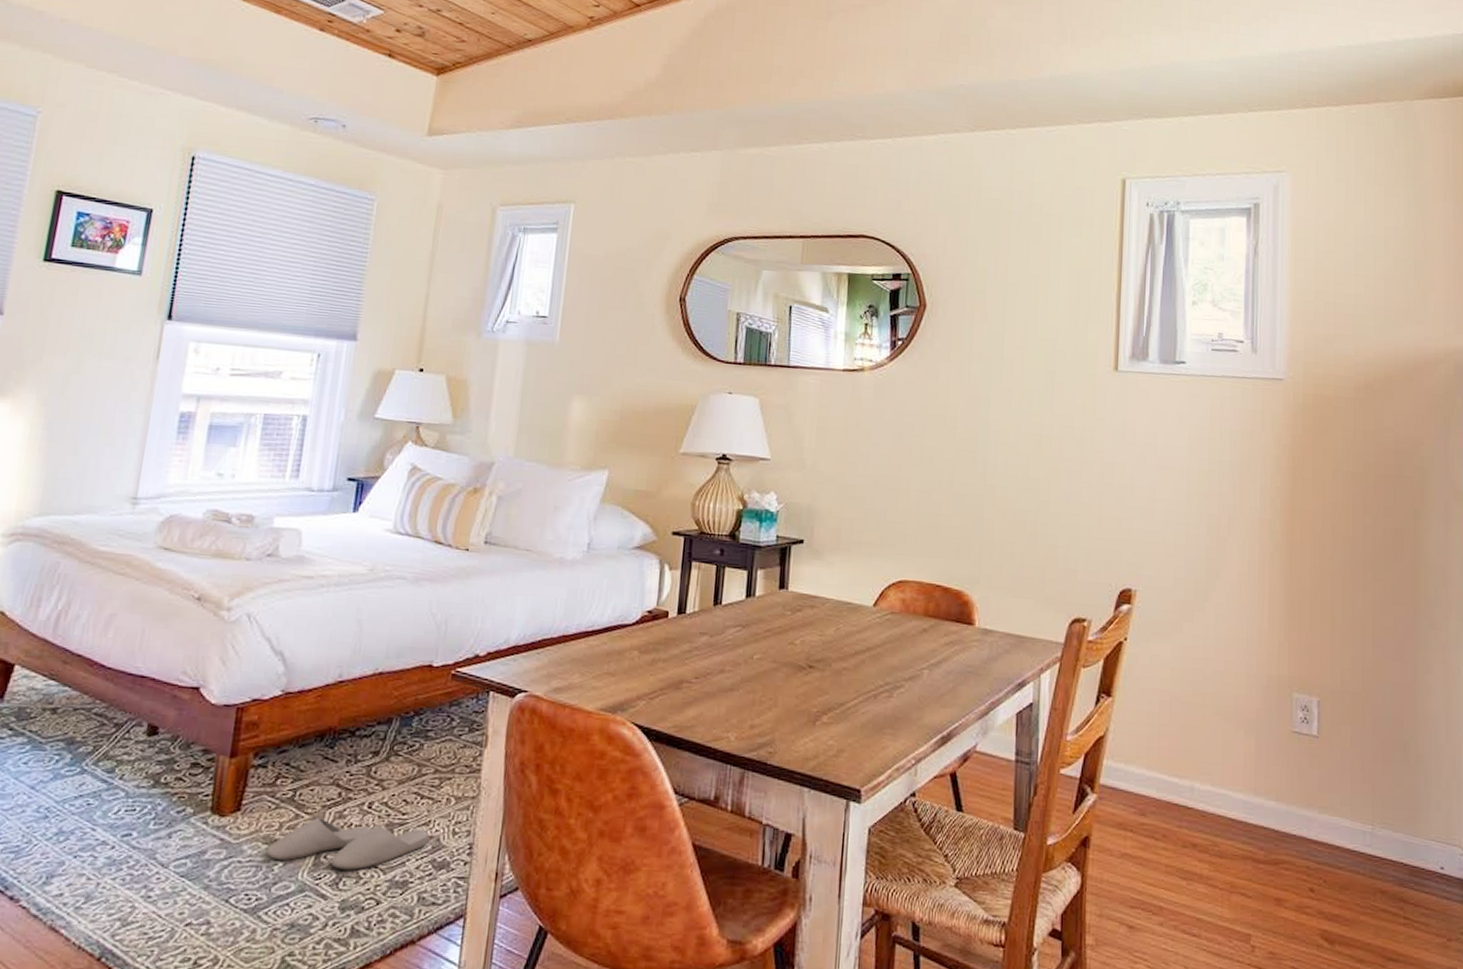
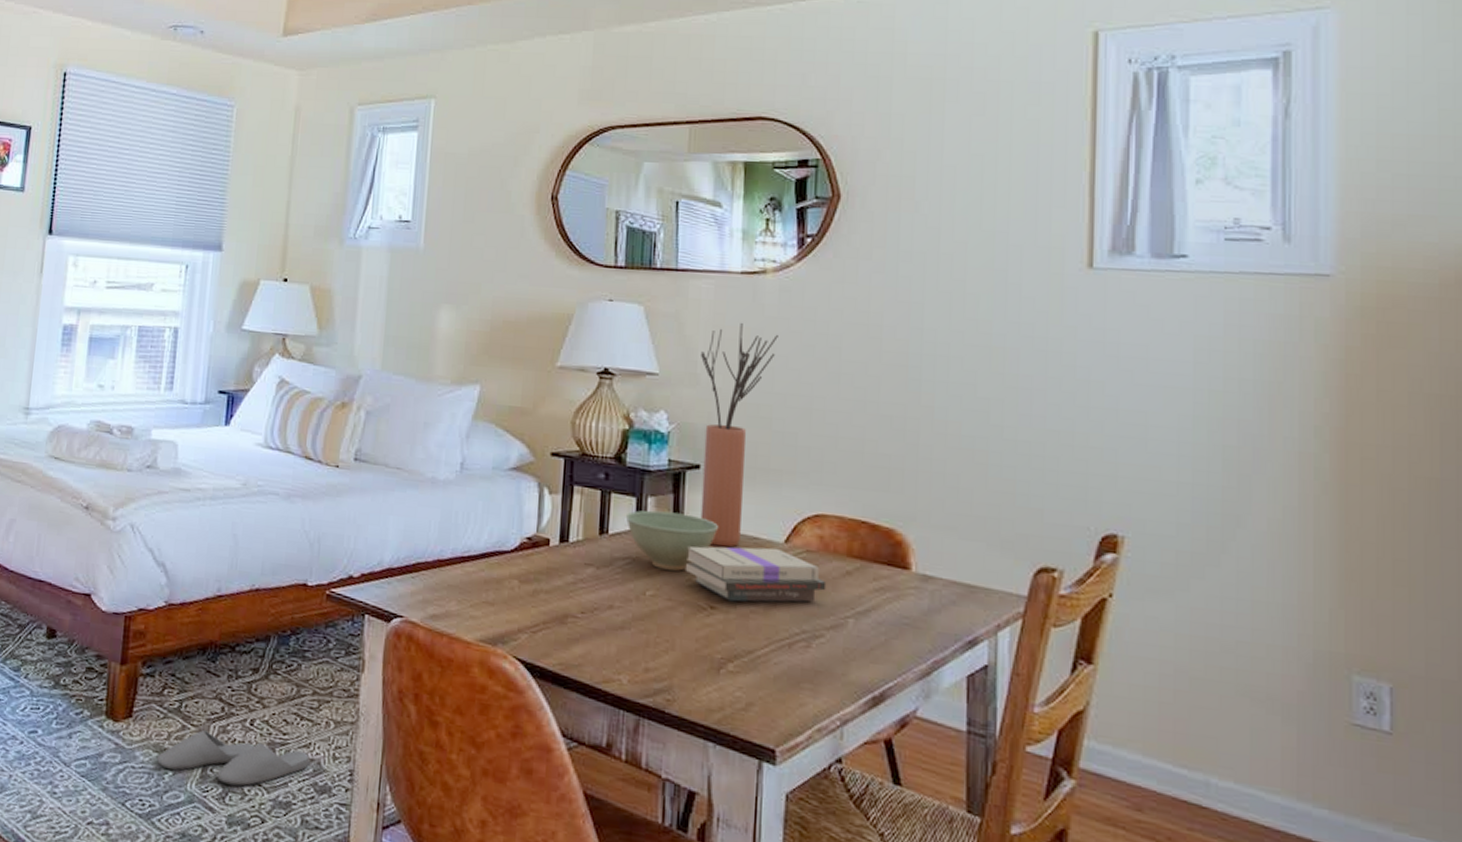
bowl: none [737,582,818,636] -> present [625,510,718,571]
books: none [788,611,907,661] -> present [685,546,827,602]
vase: none [803,414,872,613] -> present [700,323,778,548]

